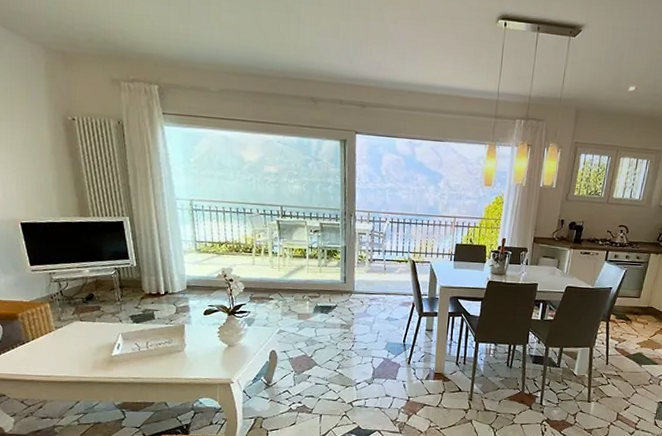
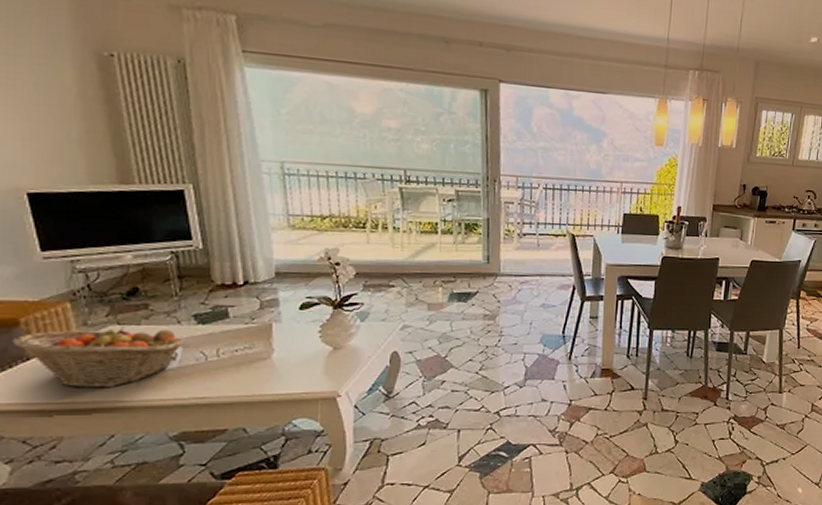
fruit basket: none [13,321,126,367] -> present [12,325,186,388]

